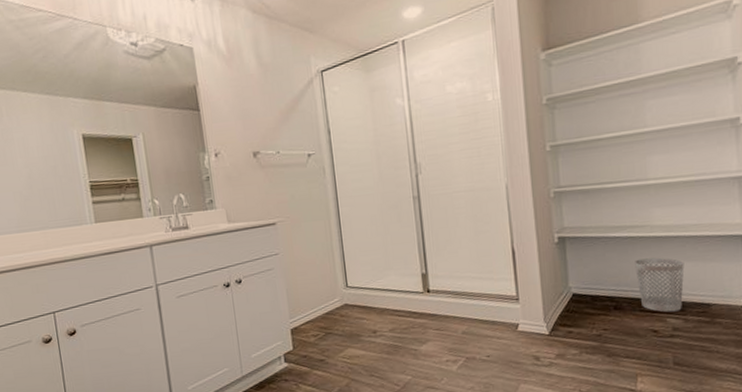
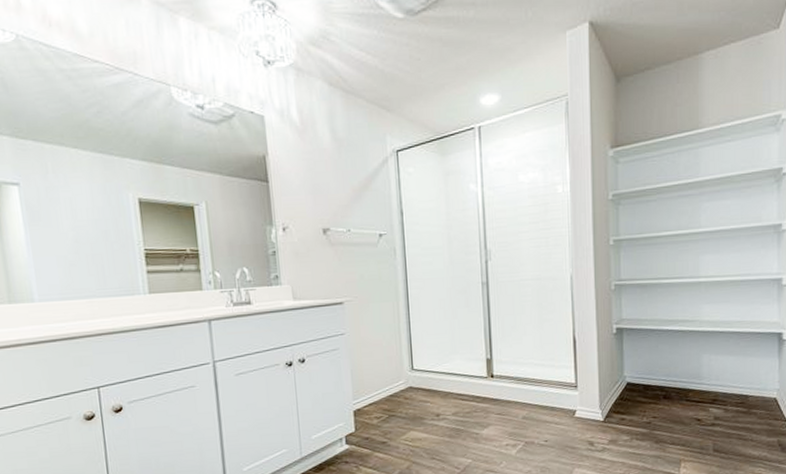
wastebasket: present [635,257,685,312] -> none [684,351,727,403]

